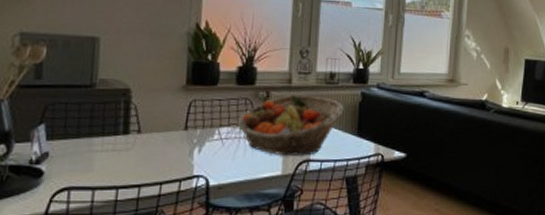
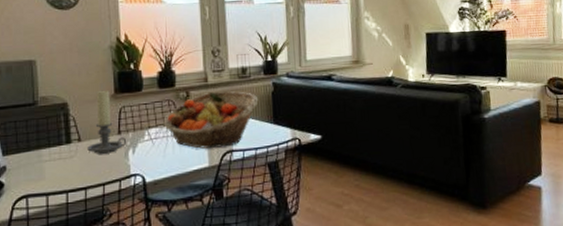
candle holder: none [147,79,194,150] -> present [87,90,127,154]

